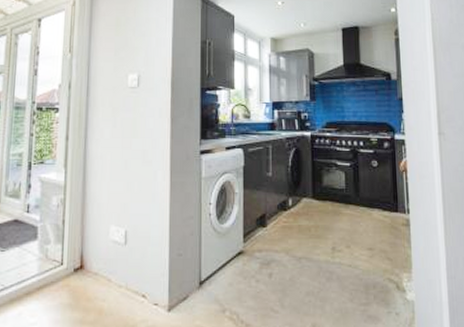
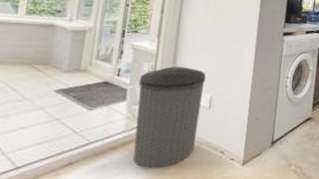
trash can: none [48,197,119,316] -> present [133,65,206,168]

